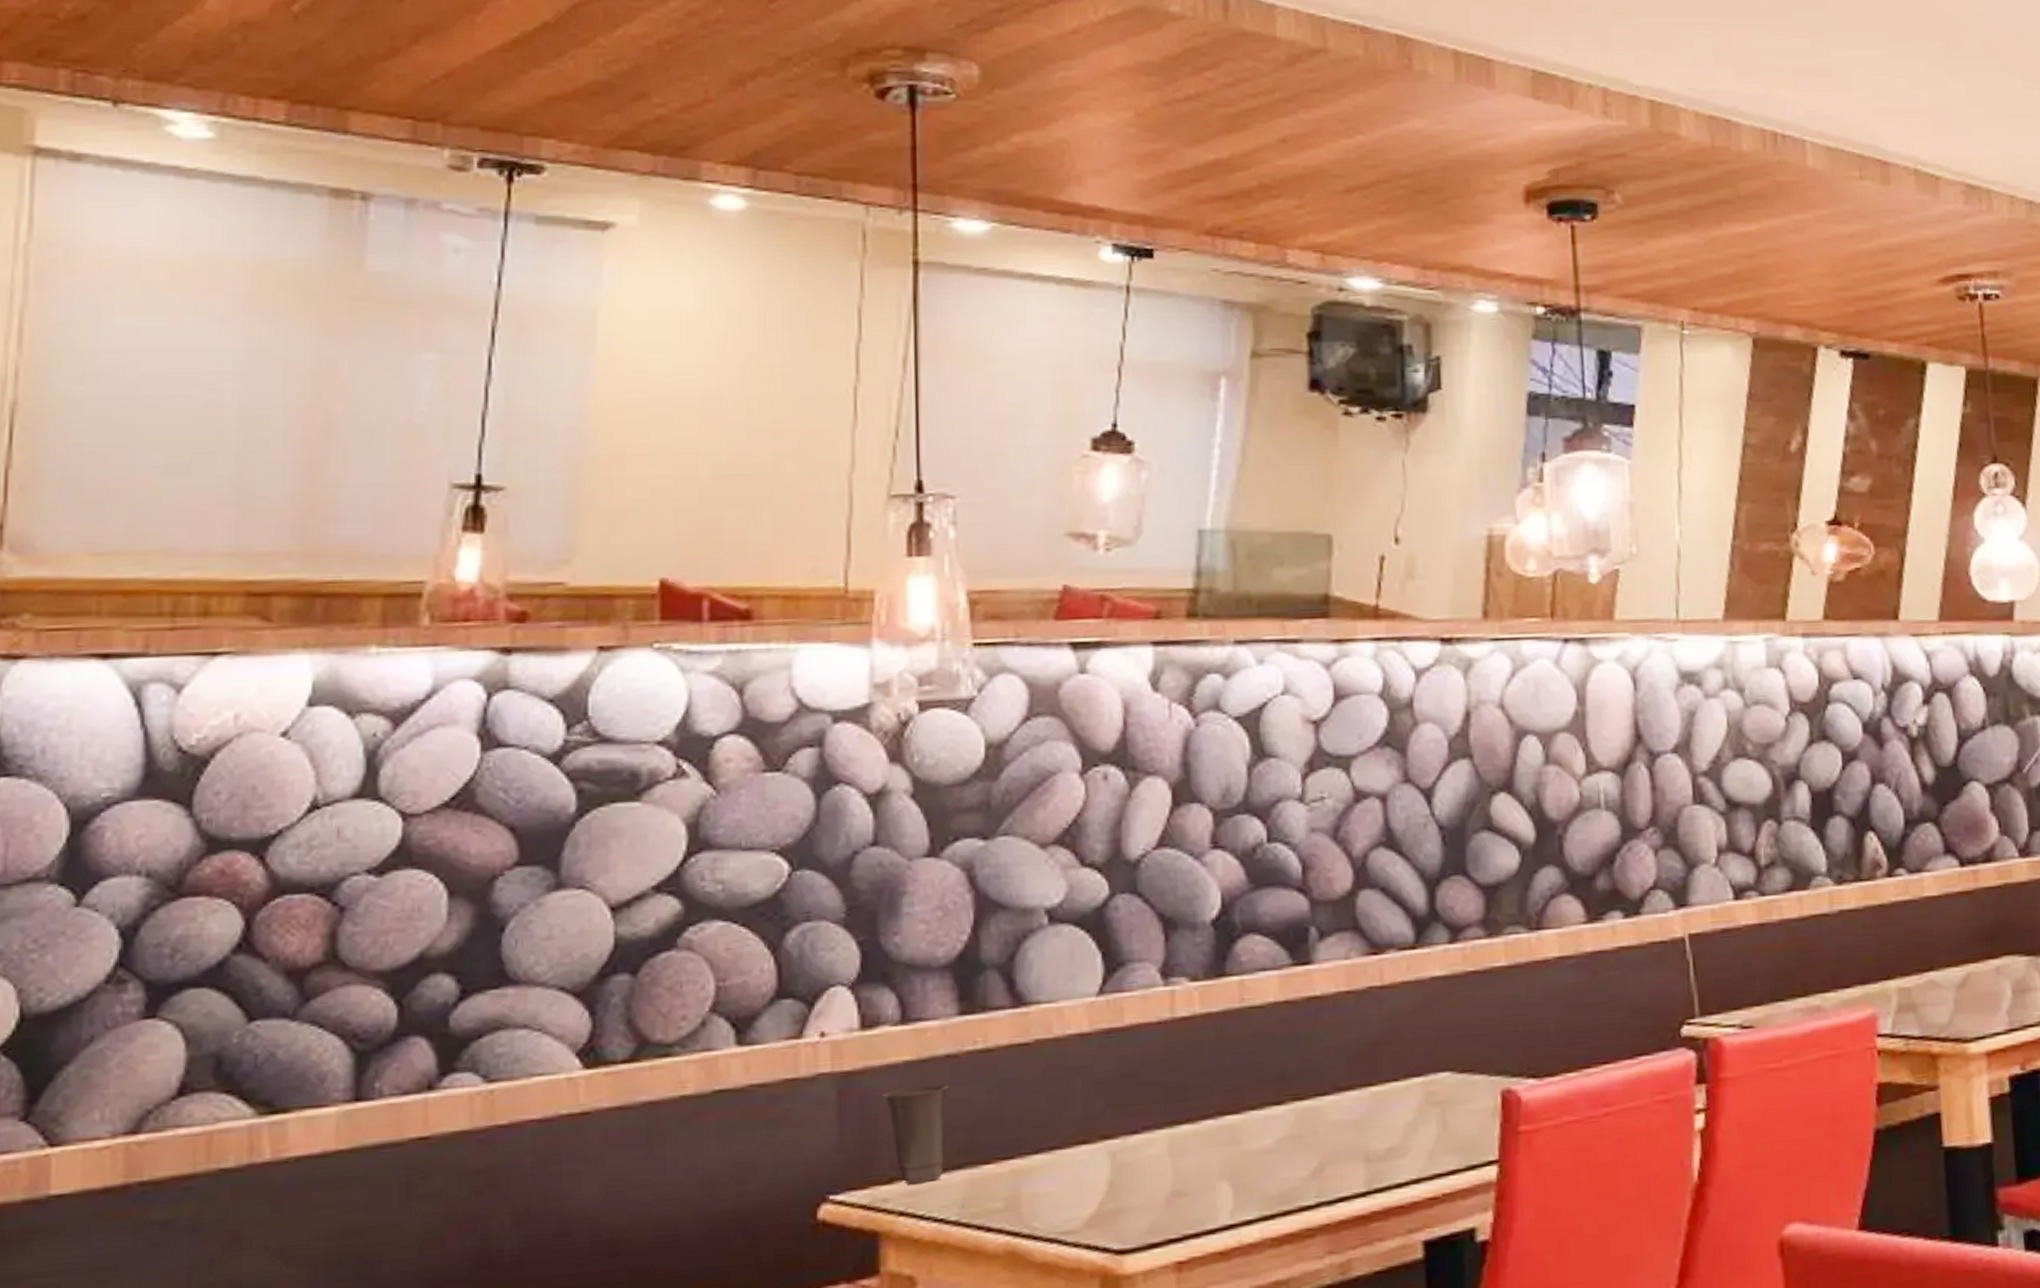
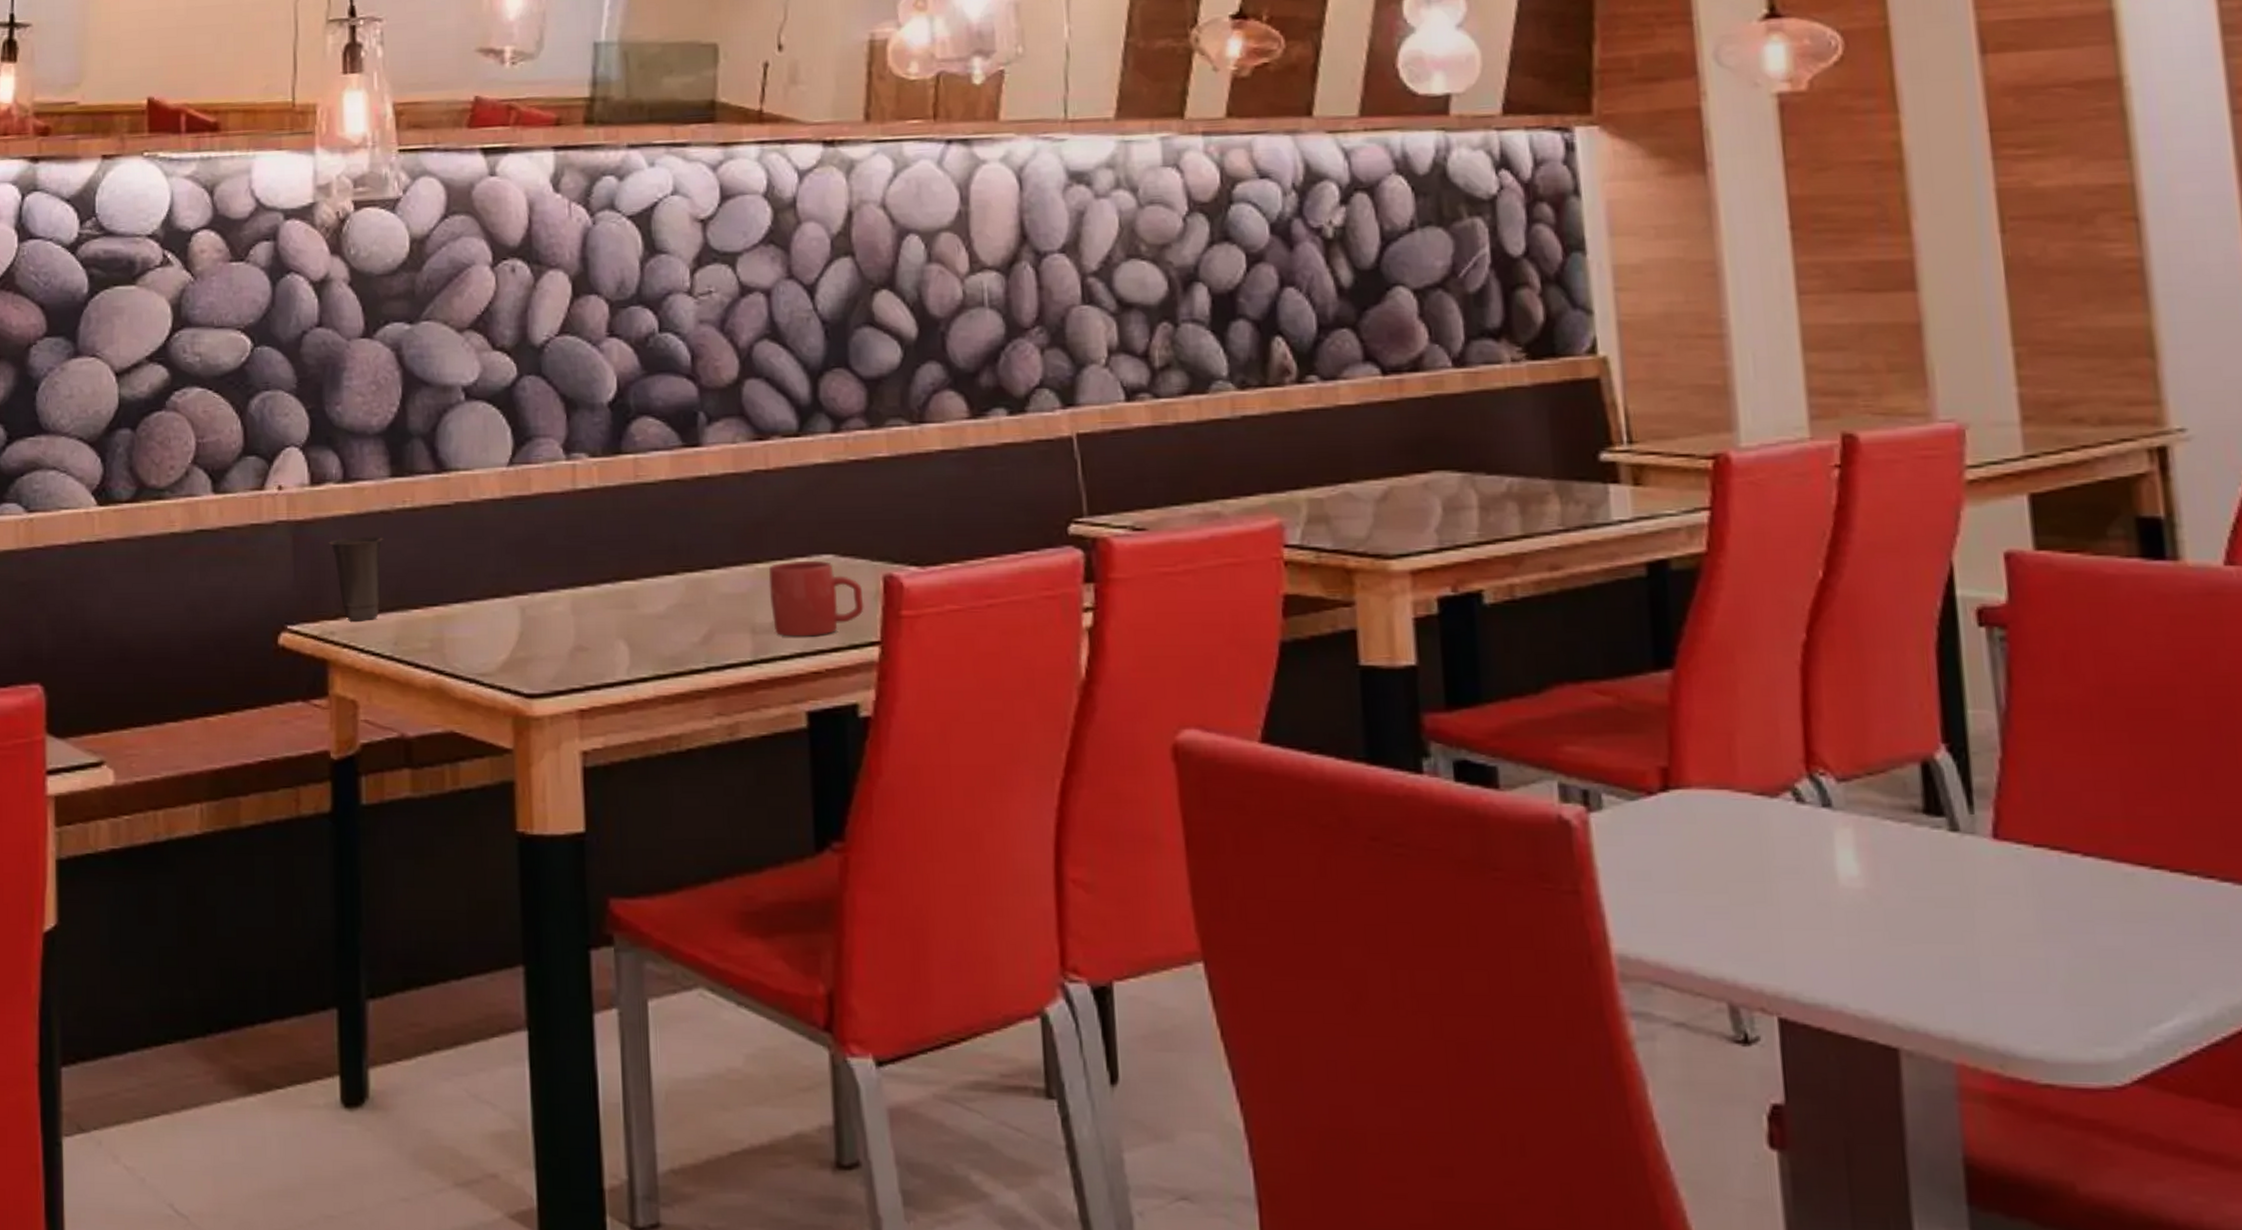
mug: none [1383,1079,1482,1163] -> present [768,560,864,637]

